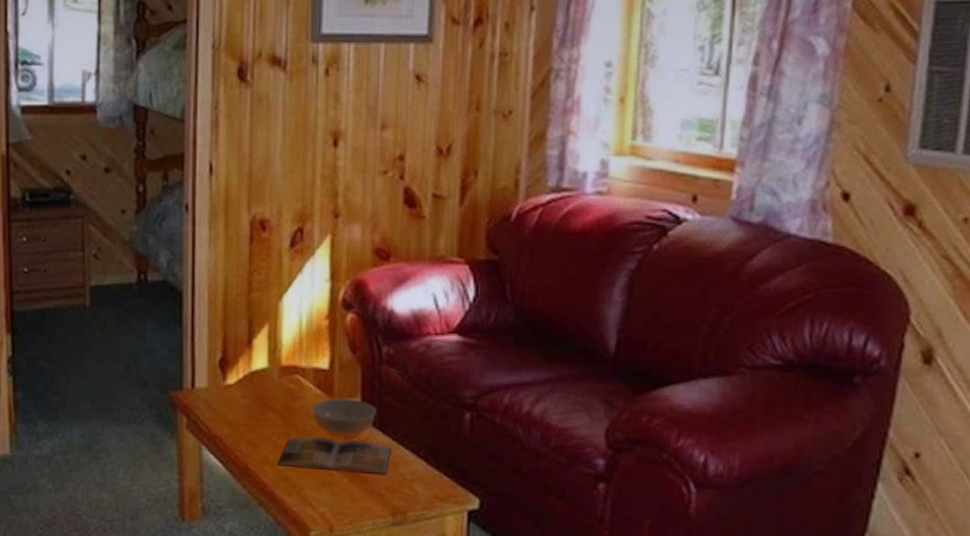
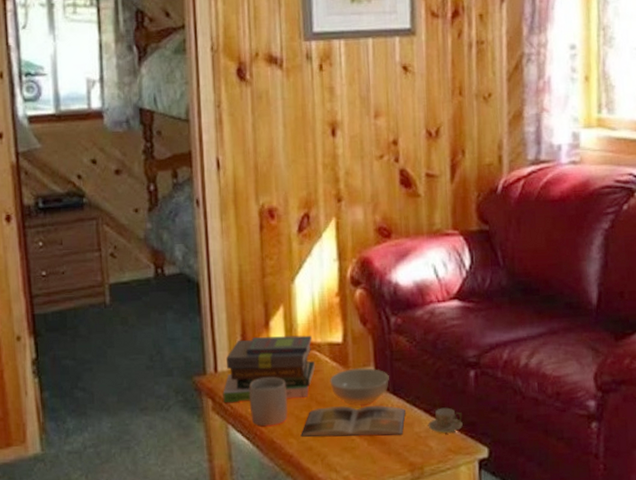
books: none [198,354,298,424] -> present [223,335,316,404]
mug: none [225,399,266,451] -> present [248,377,288,427]
teacup: none [415,450,453,478] -> present [428,407,463,433]

